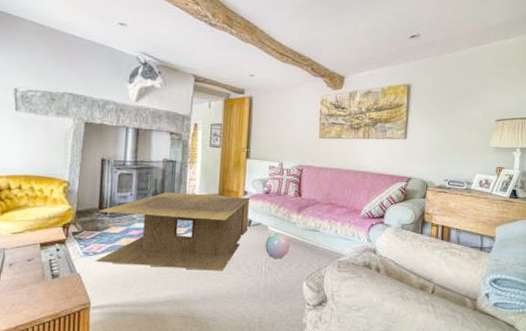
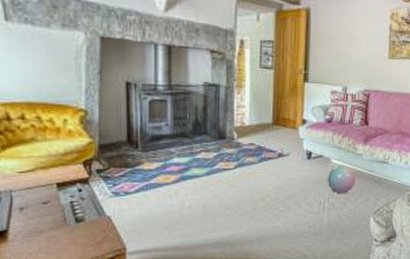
coffee table: present [95,191,251,271] -> none [127,121,310,209]

